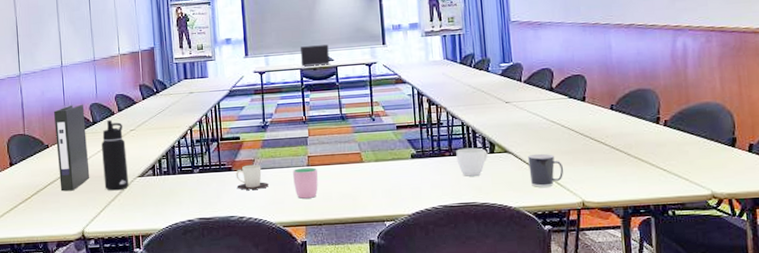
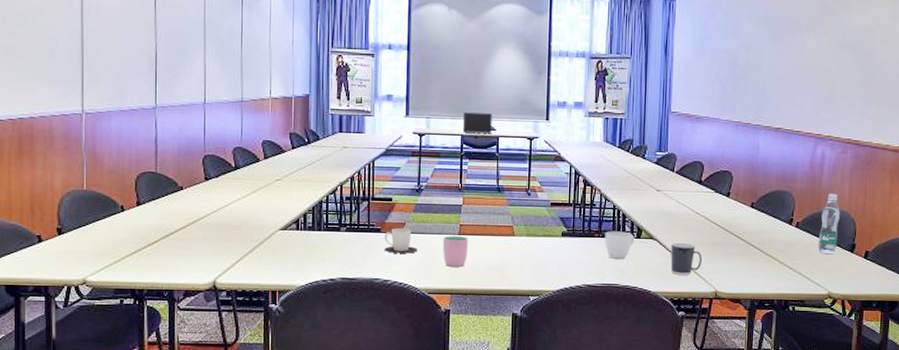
binder: present [53,104,90,192] -> none [191,146,227,238]
water bottle: present [102,119,129,191] -> none [242,166,269,242]
bottle: none [691,85,715,151] -> present [818,193,840,254]

